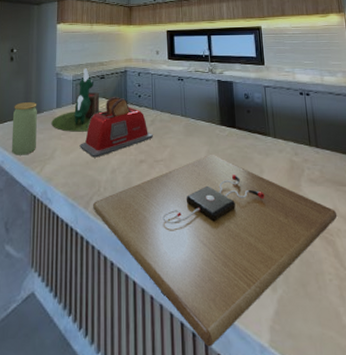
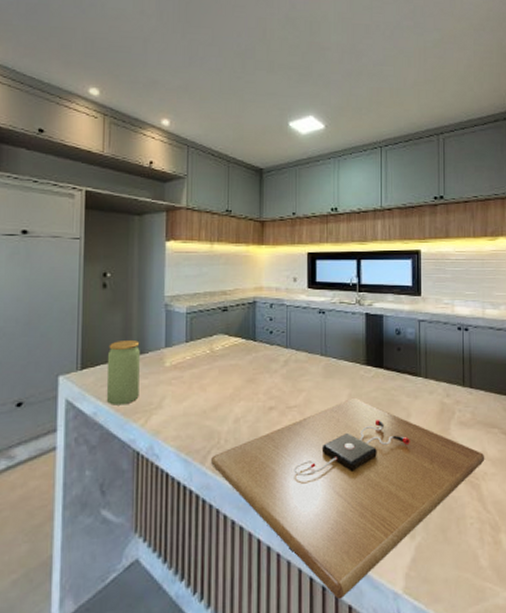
plant pot: present [51,68,103,132] -> none [159,298,226,376]
toaster: present [79,96,153,158] -> none [195,332,286,405]

